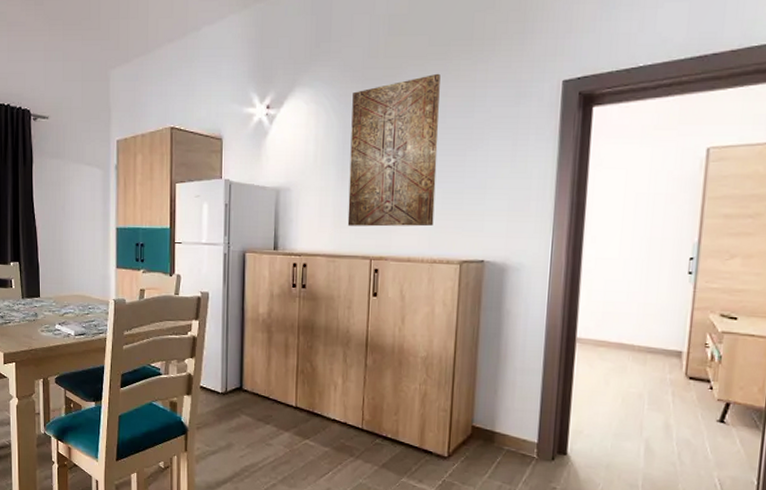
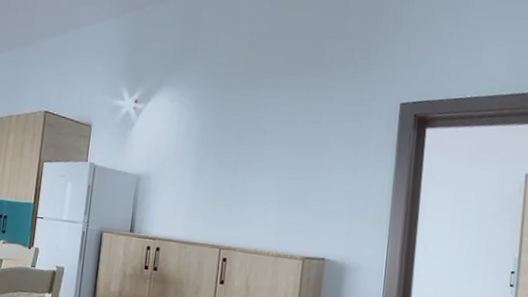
wall art: present [347,73,440,227] -> none [200,86,293,222]

